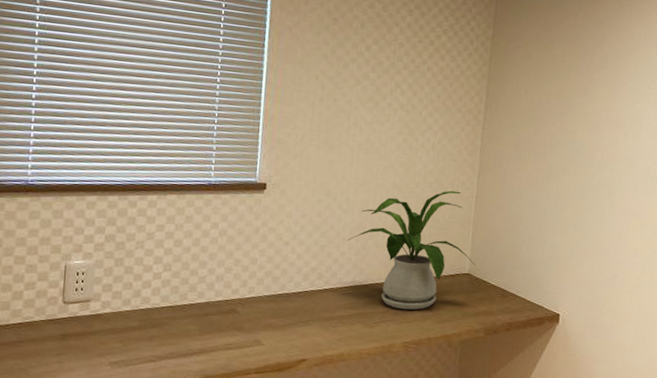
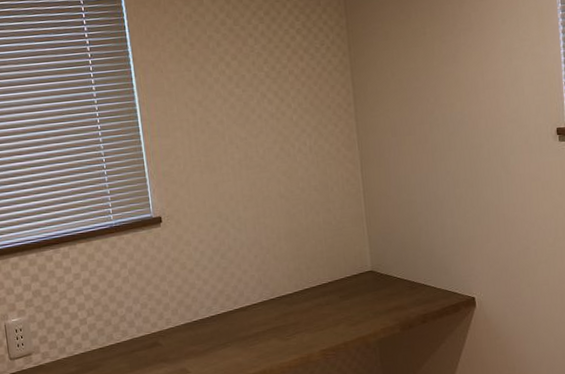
house plant: present [347,190,475,310] -> none [246,189,377,318]

